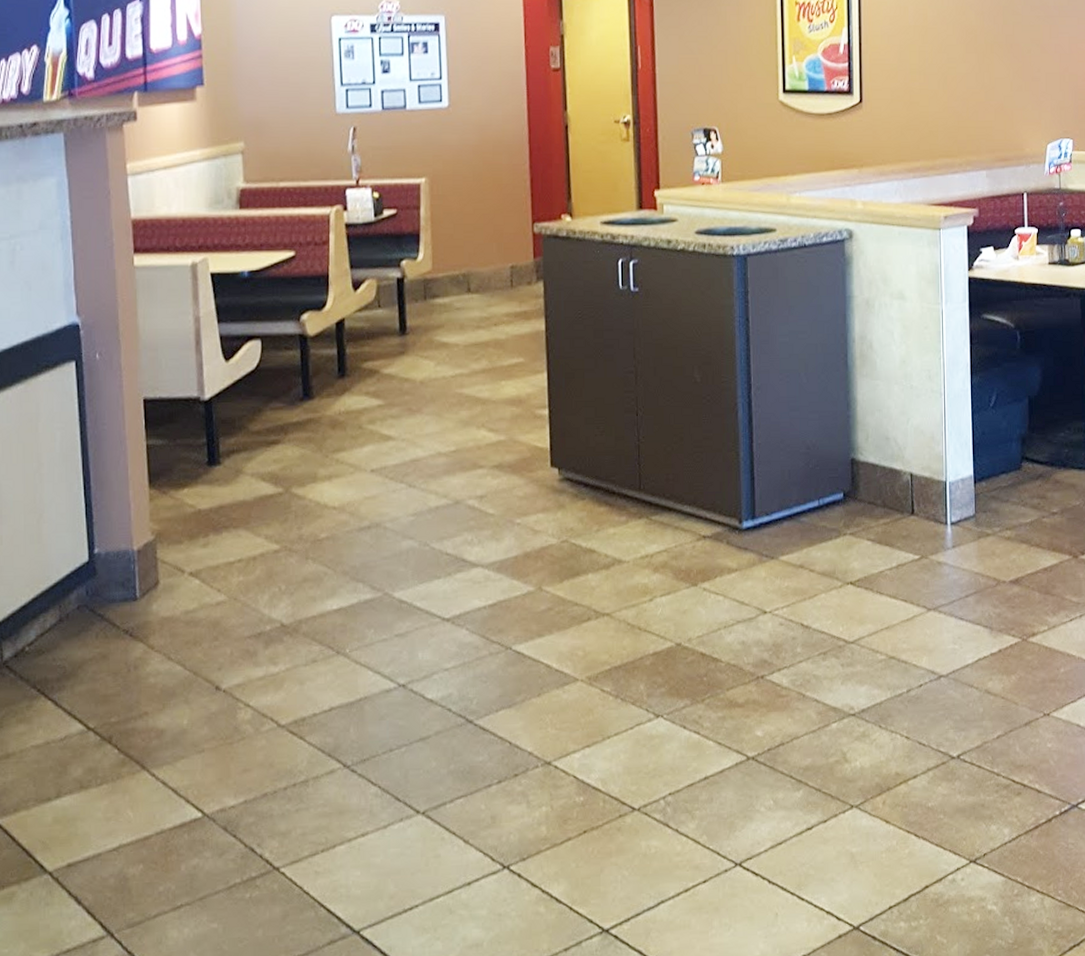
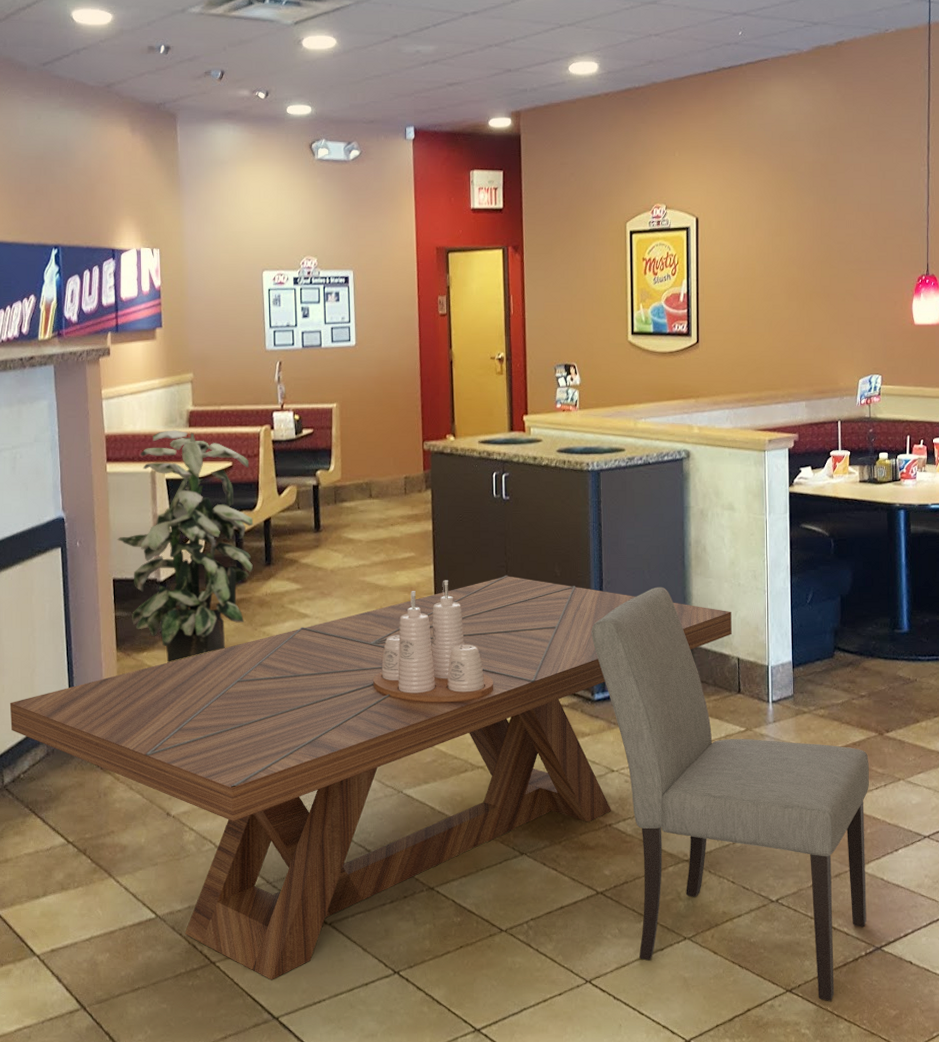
dining table: none [9,382,903,886] -> present [9,575,732,980]
indoor plant: none [148,212,323,502] -> present [117,430,254,663]
condiment set: none [474,390,622,539] -> present [373,580,494,703]
chair: none [738,392,1062,872] -> present [591,587,869,1002]

